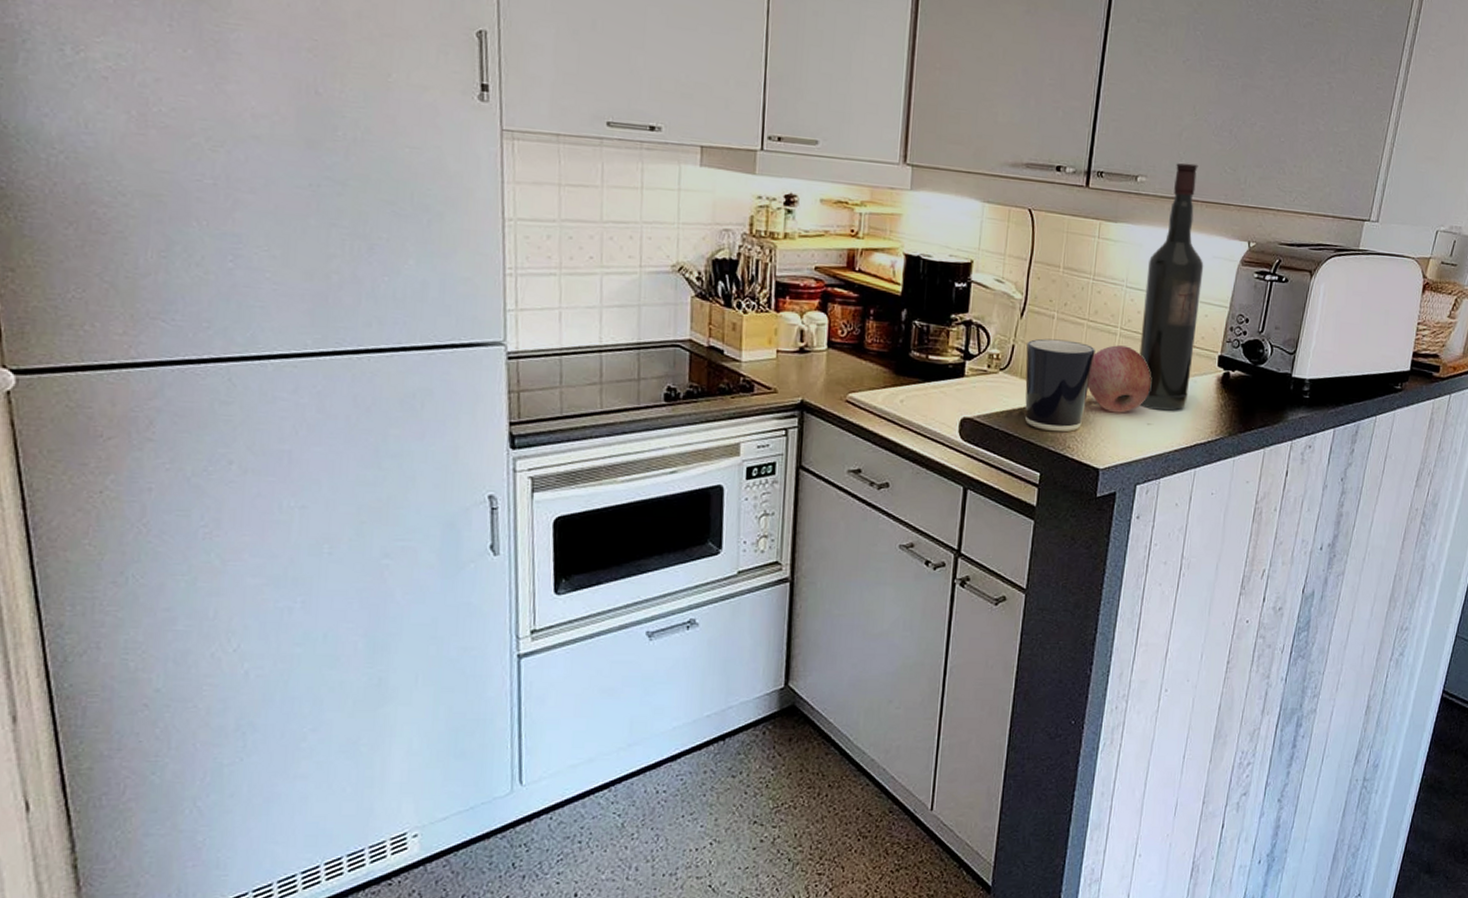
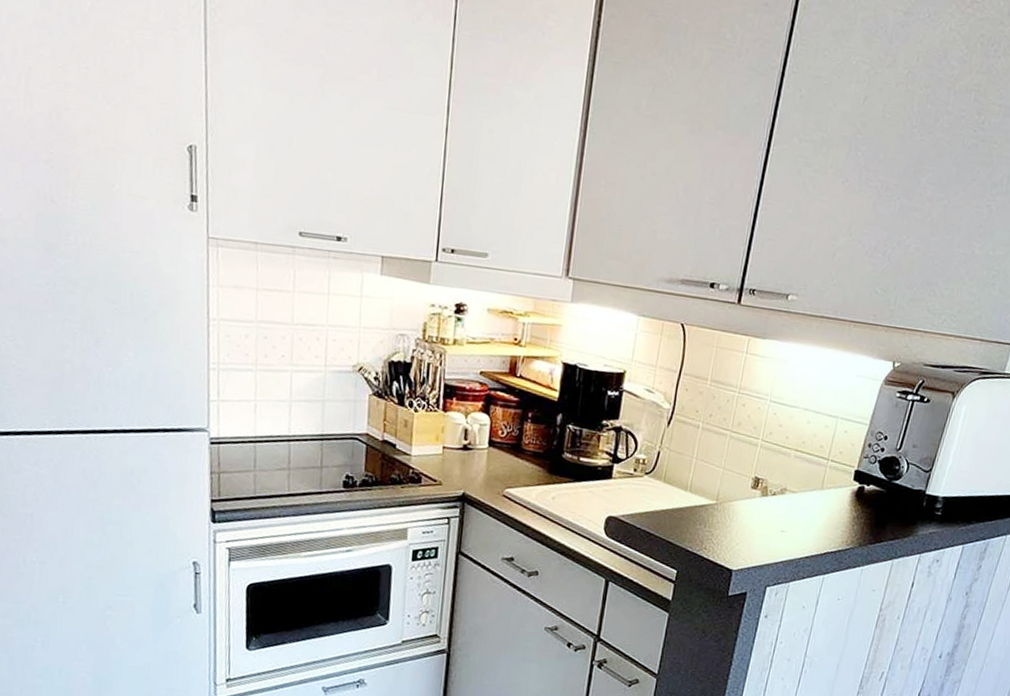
mug: present [1024,338,1095,433] -> none [666,446,736,535]
fruit: present [1087,345,1151,413] -> none [726,456,788,520]
wine bottle: present [1139,163,1204,411] -> none [776,283,850,520]

